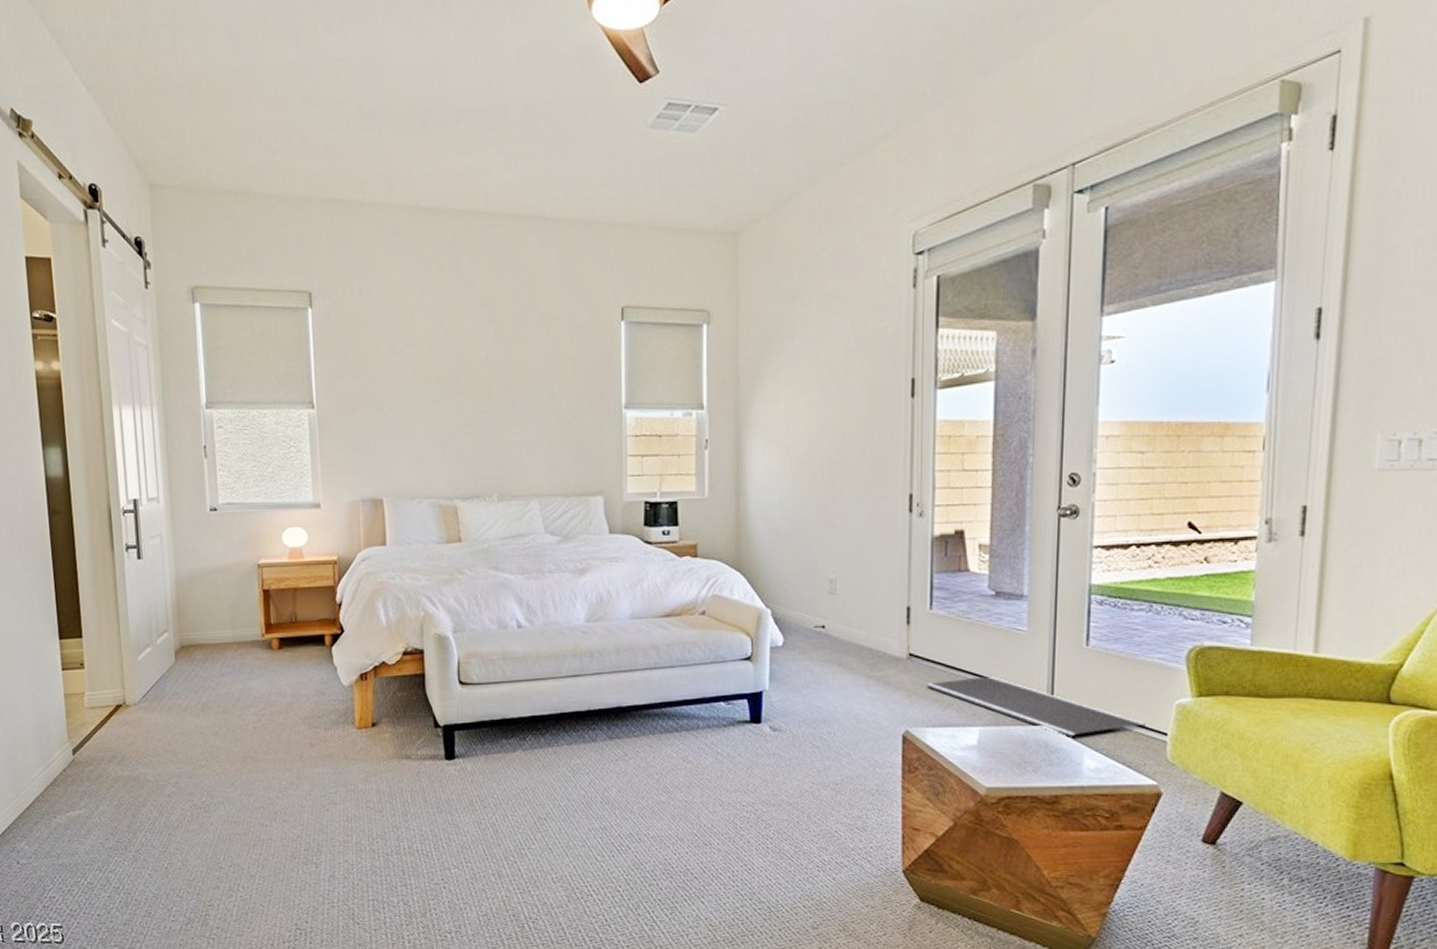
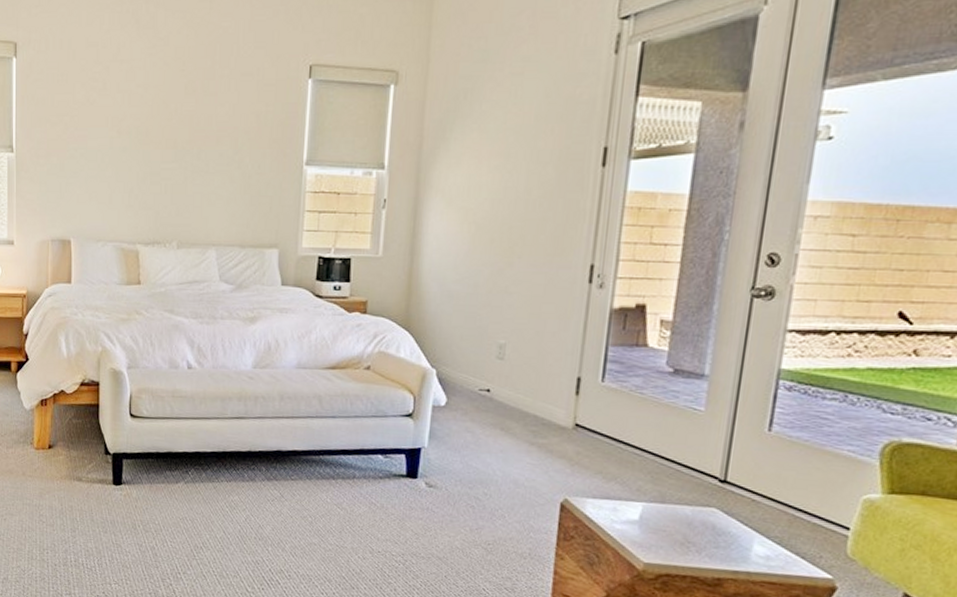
door mat: present [927,677,1146,739] -> none [591,453,826,524]

